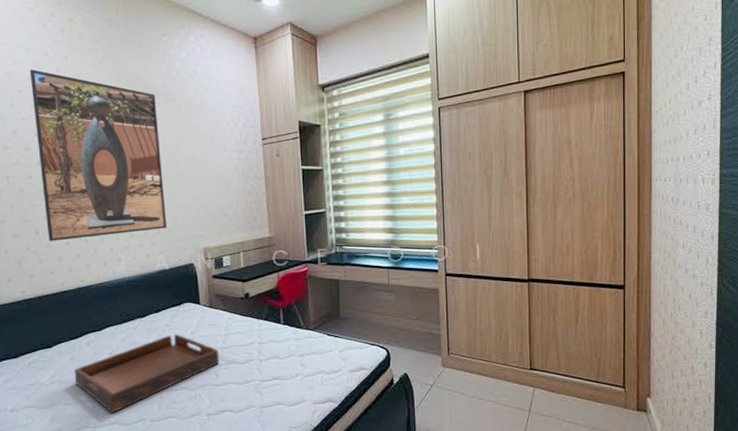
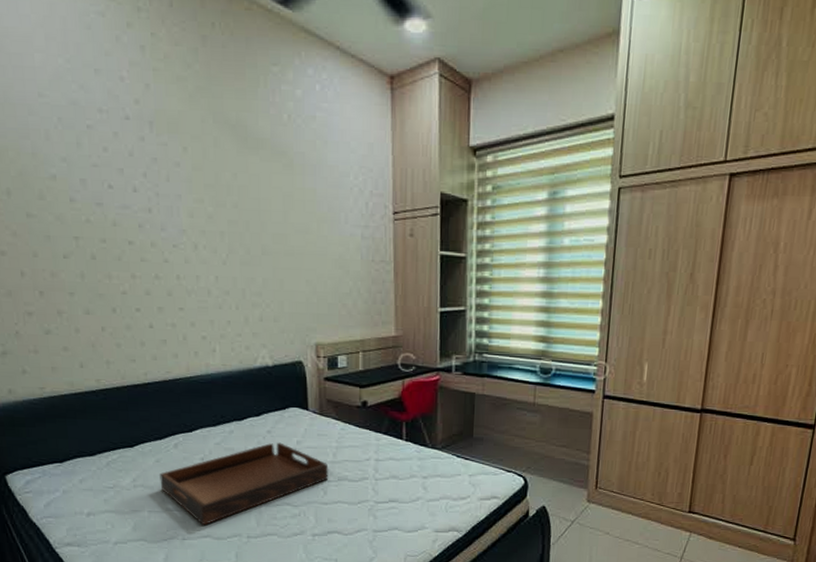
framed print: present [29,69,167,241] -> none [100,99,272,323]

